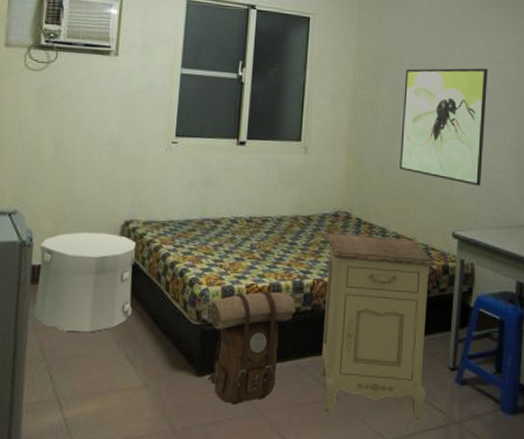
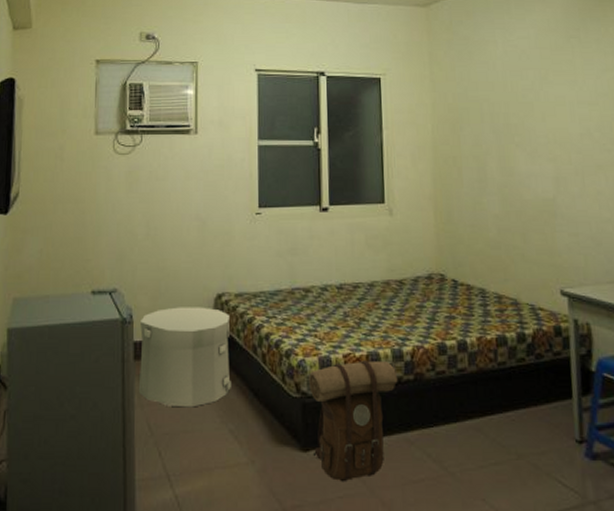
nightstand: present [321,233,435,419] -> none [421,297,552,499]
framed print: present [399,68,488,186] -> none [487,111,586,238]

